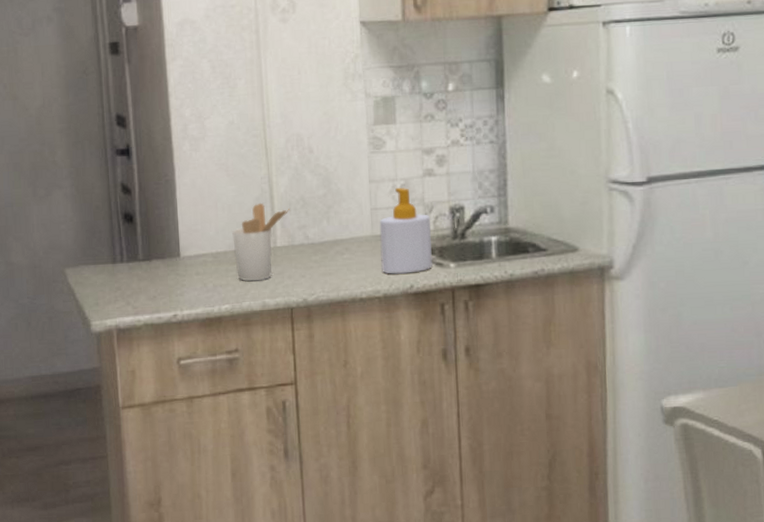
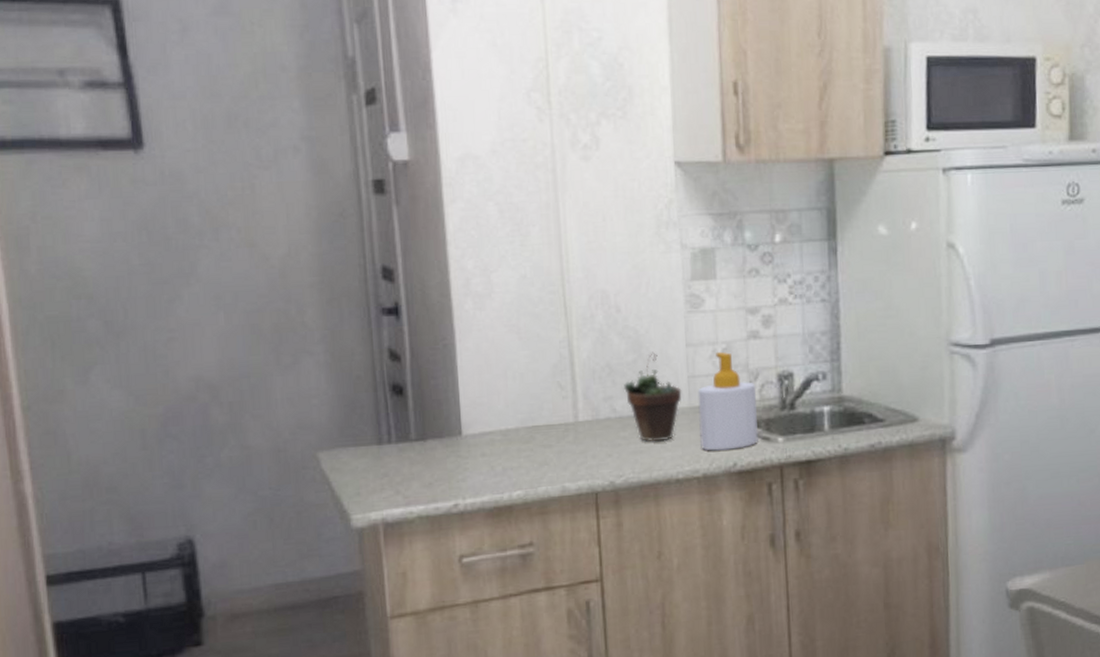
utensil holder: present [232,202,290,282] -> none [525,370,594,463]
succulent plant: none [315,187,366,265] -> present [624,351,682,442]

